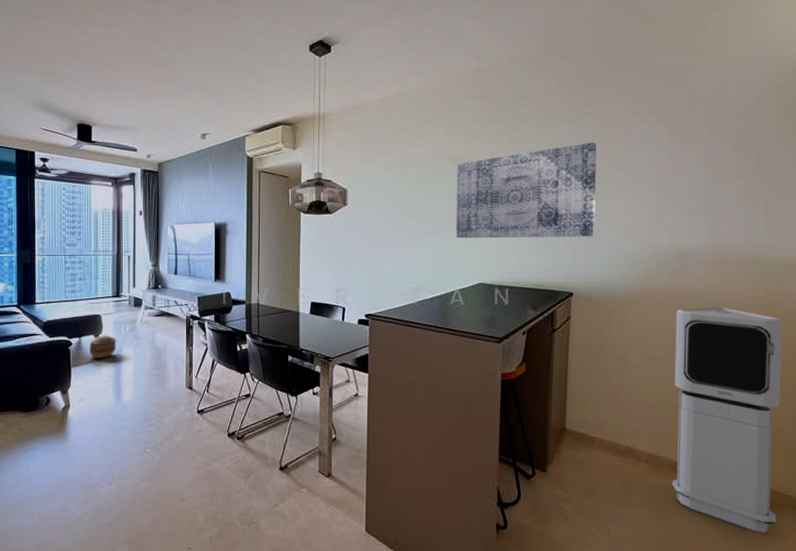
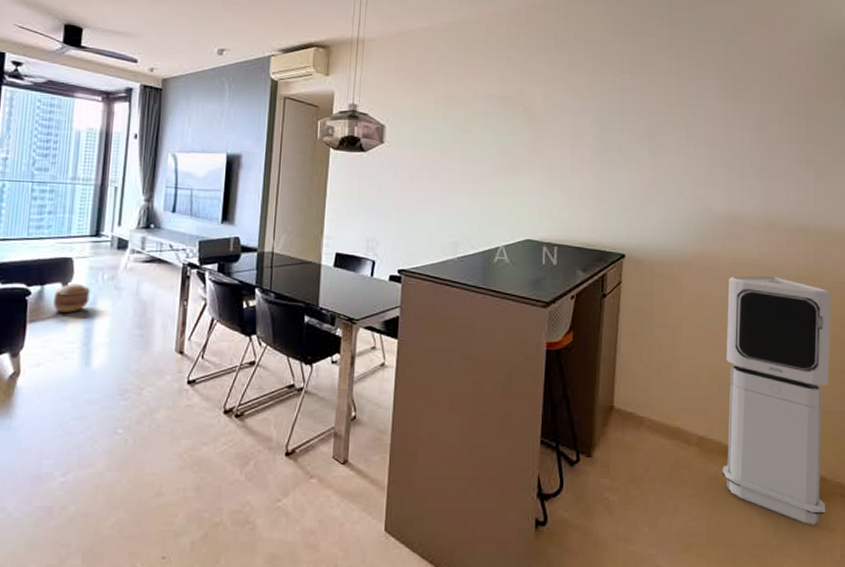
wall art: present [456,141,597,239] -> none [503,93,652,195]

